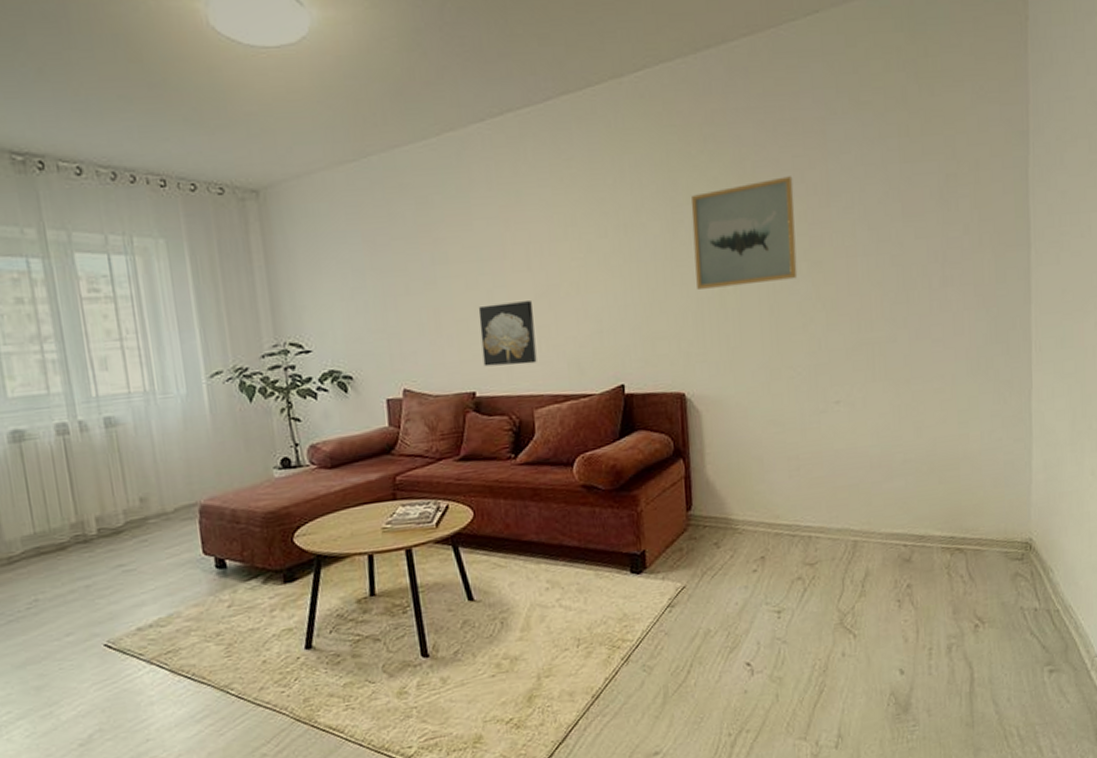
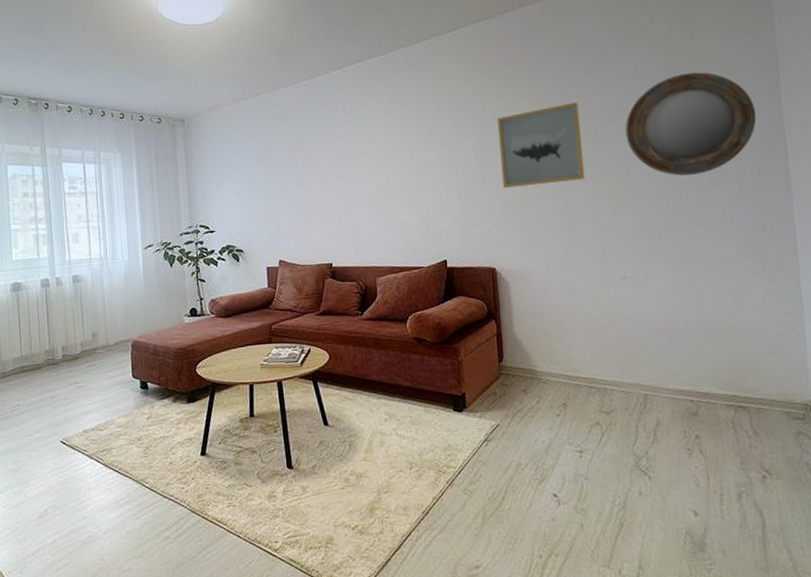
wall art: present [478,301,537,367] -> none [335,196,379,245]
home mirror: none [847,140,999,274] -> present [625,72,757,176]

